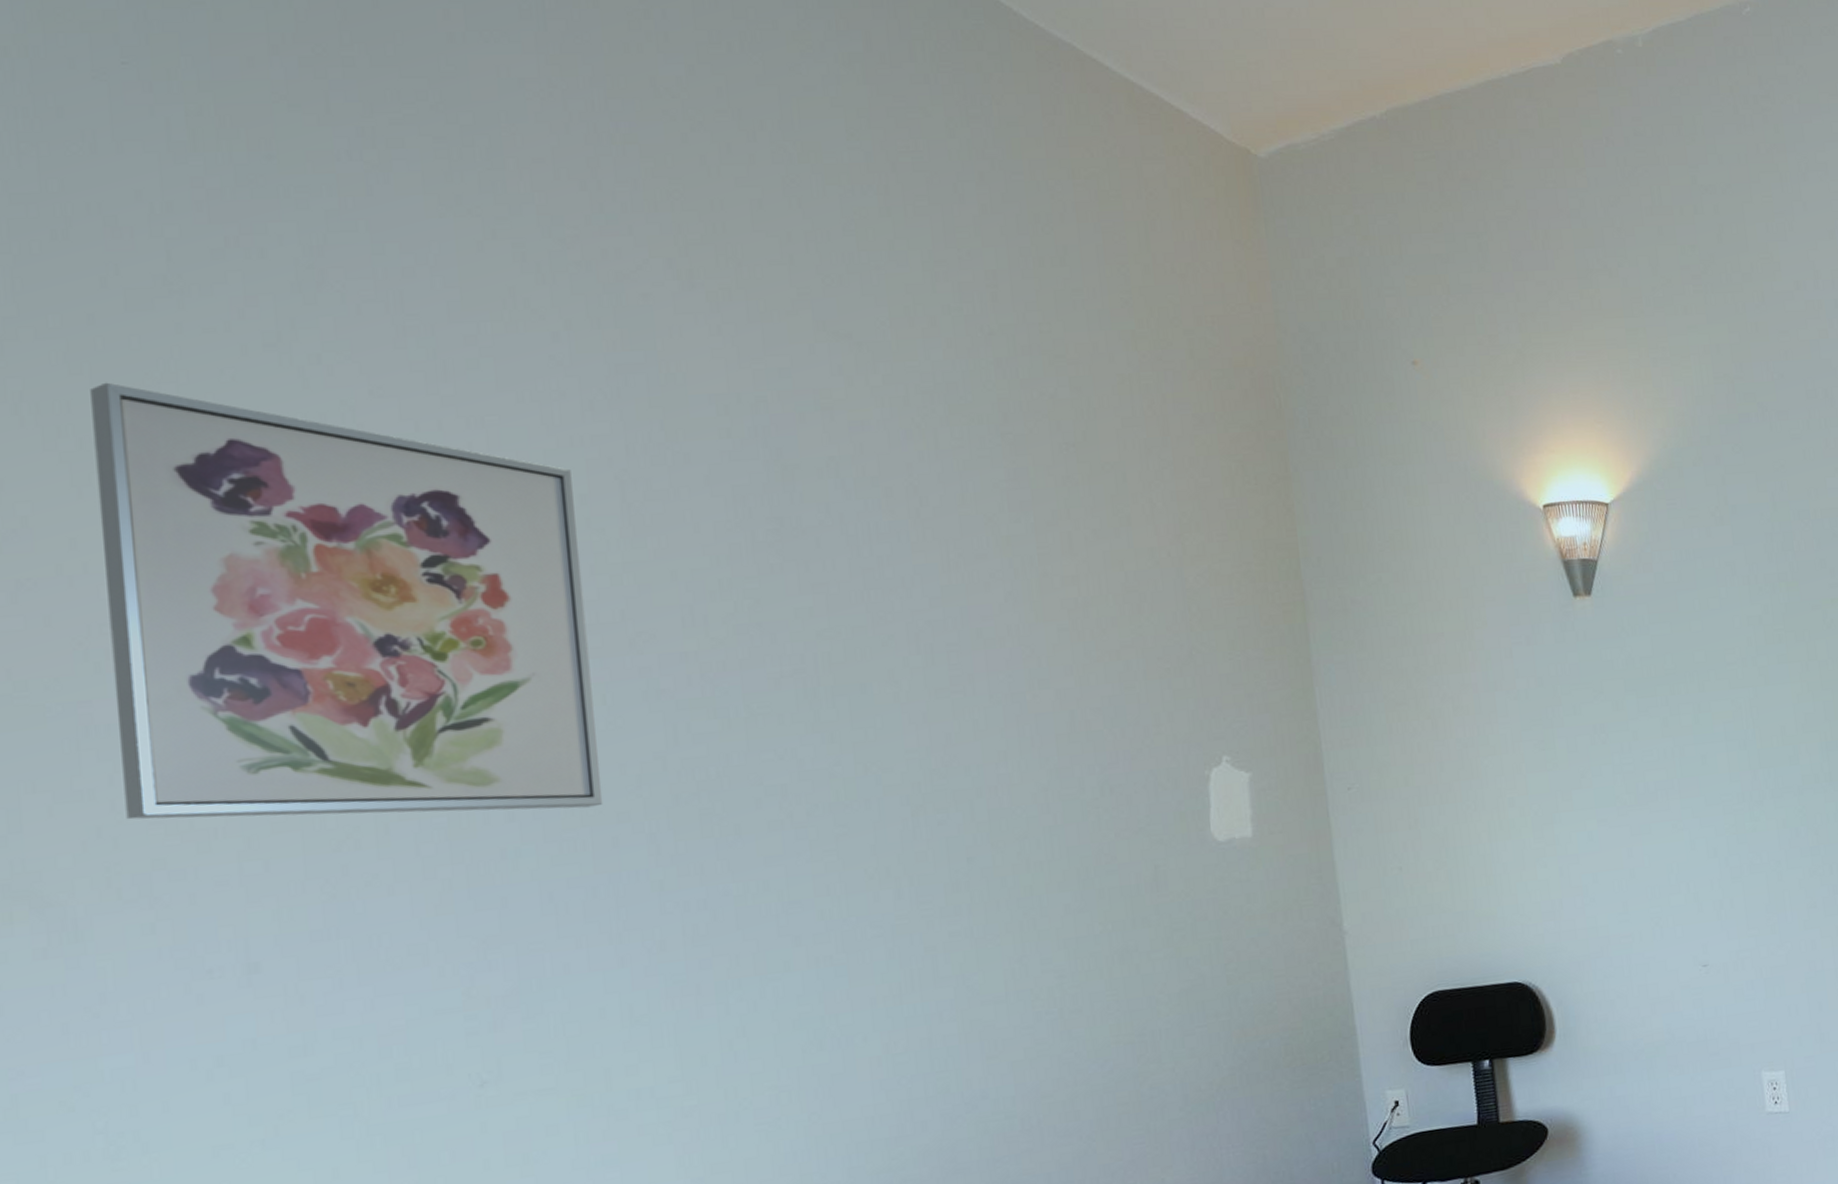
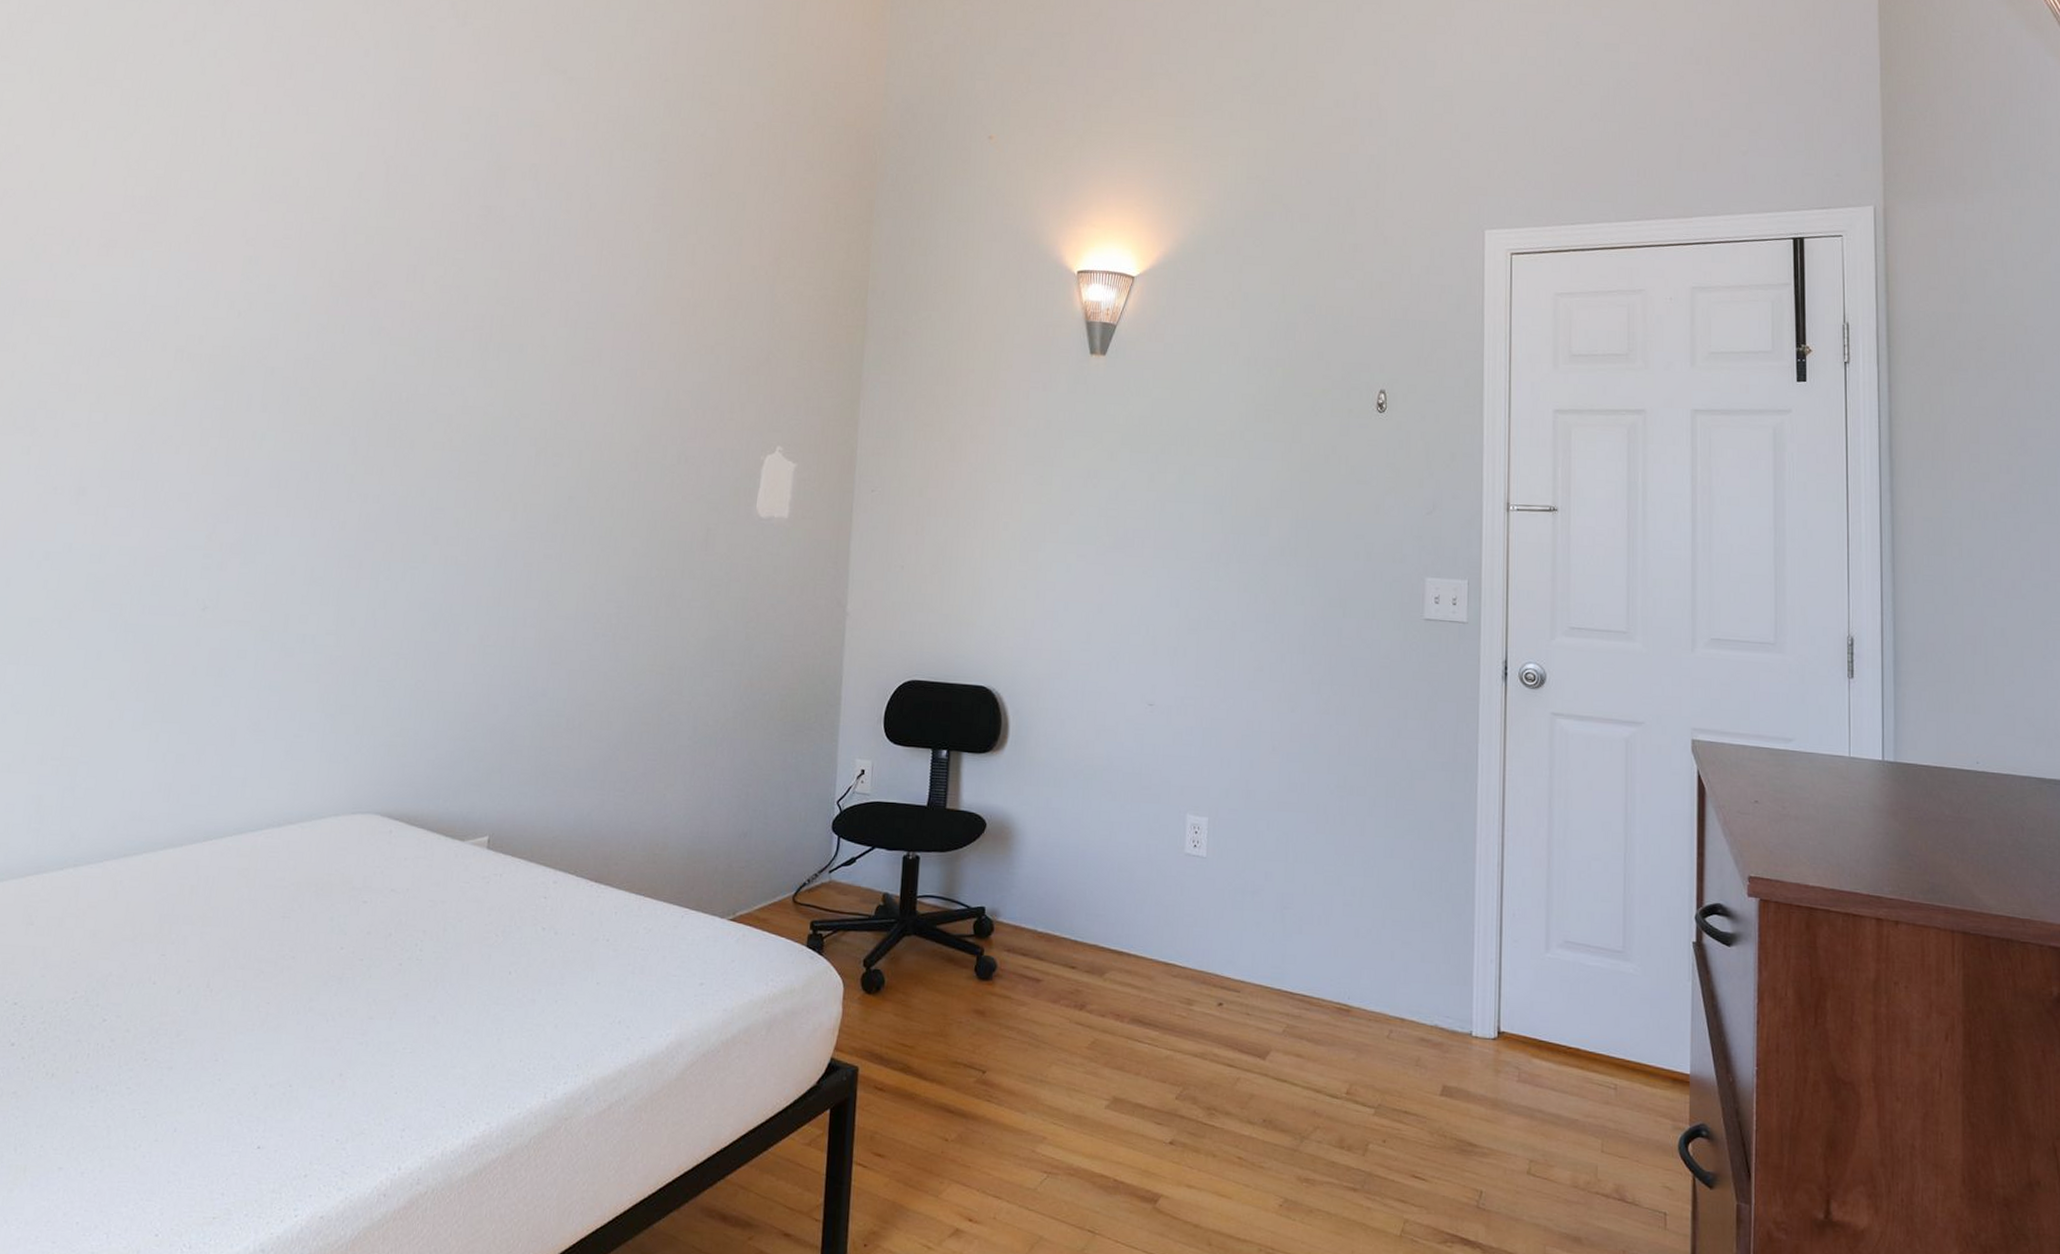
wall art: present [90,382,603,820] -> none [30,57,357,410]

